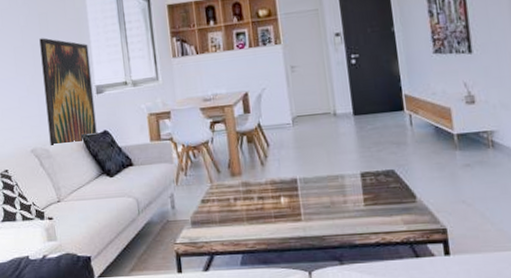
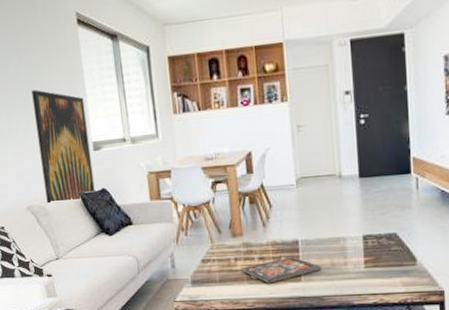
board game: none [240,194,322,224] -> present [240,255,322,284]

